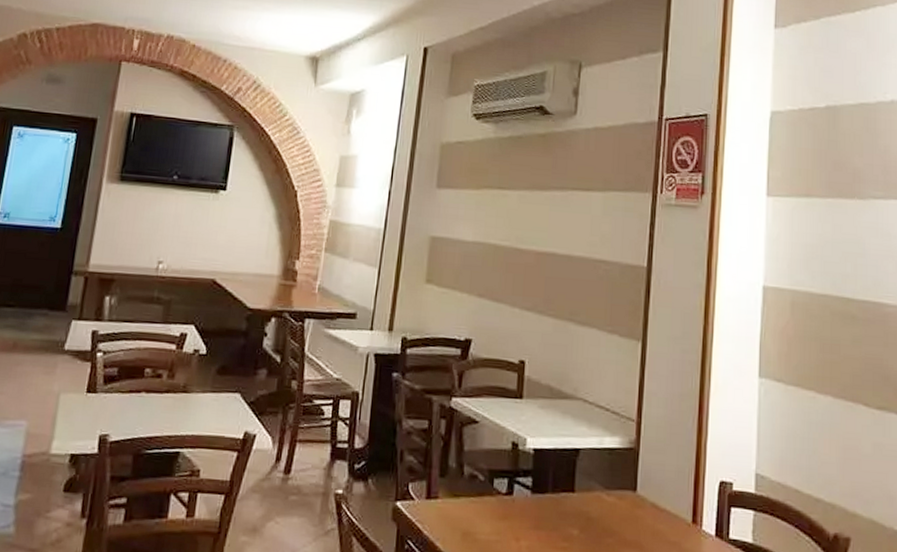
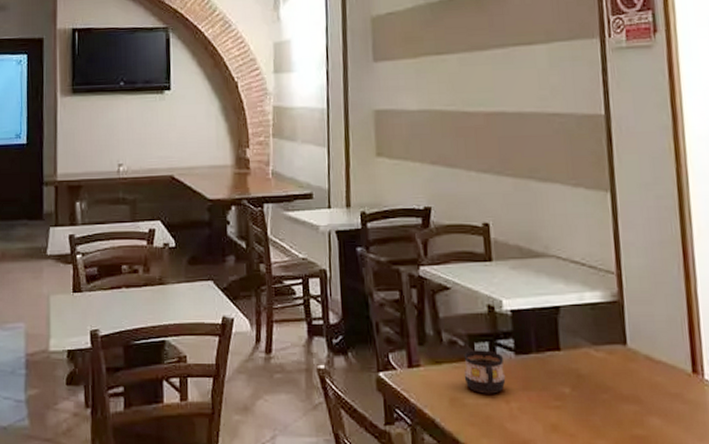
cup: none [479,485,521,531] -> present [464,350,506,394]

